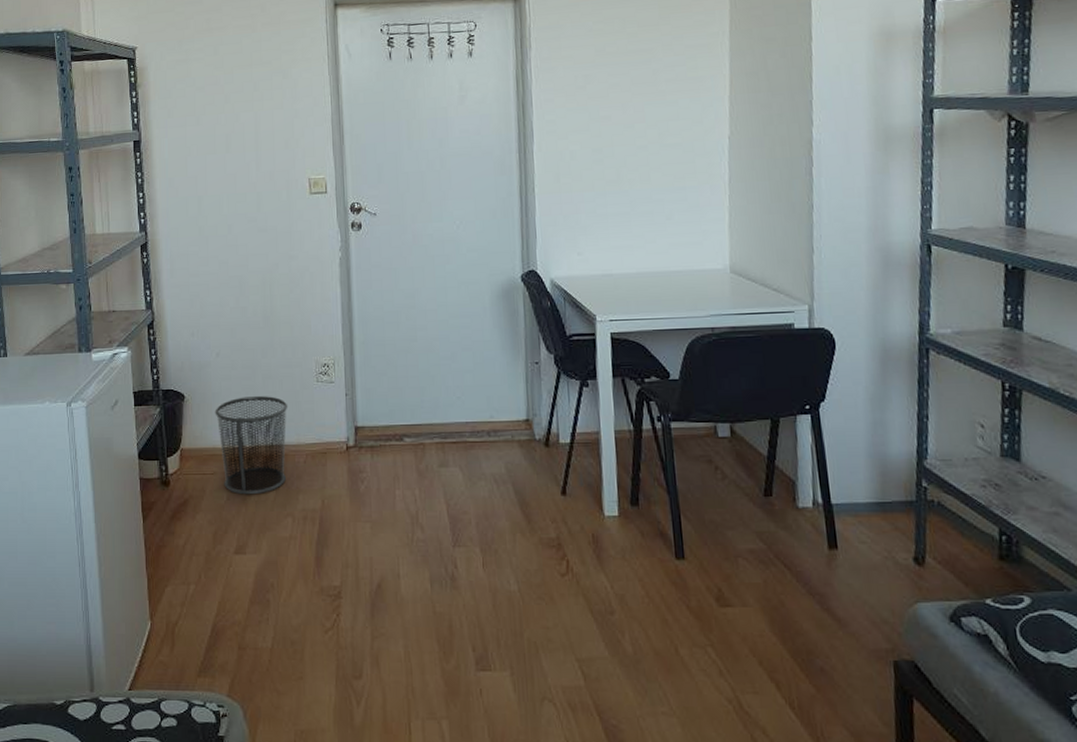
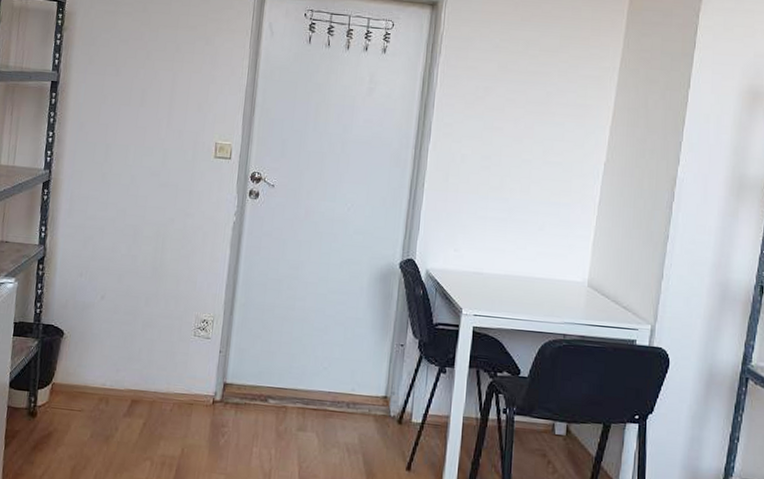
waste bin: present [215,396,288,495] -> none [89,341,163,436]

